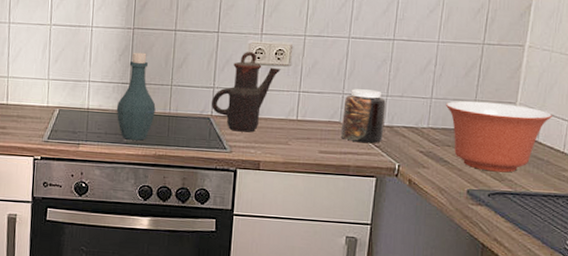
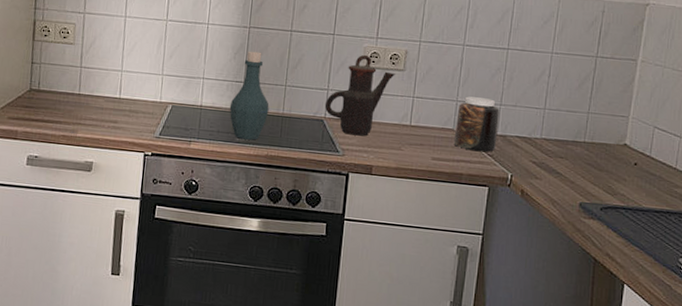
mixing bowl: present [445,101,552,173] -> none [558,112,664,187]

